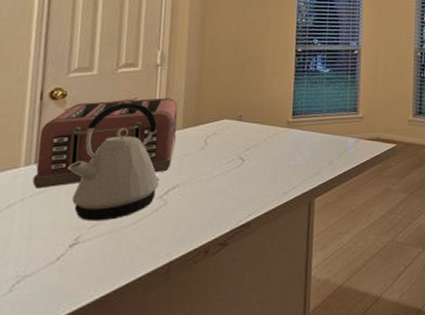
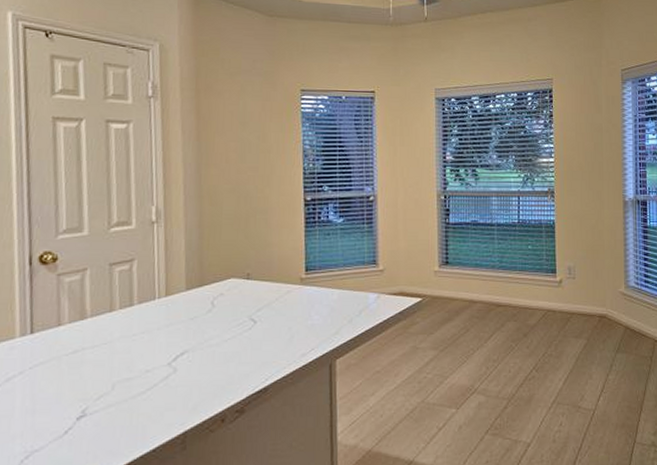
toaster: present [32,98,178,189] -> none [30,258,181,360]
kettle: present [68,102,160,221] -> none [67,263,167,392]

